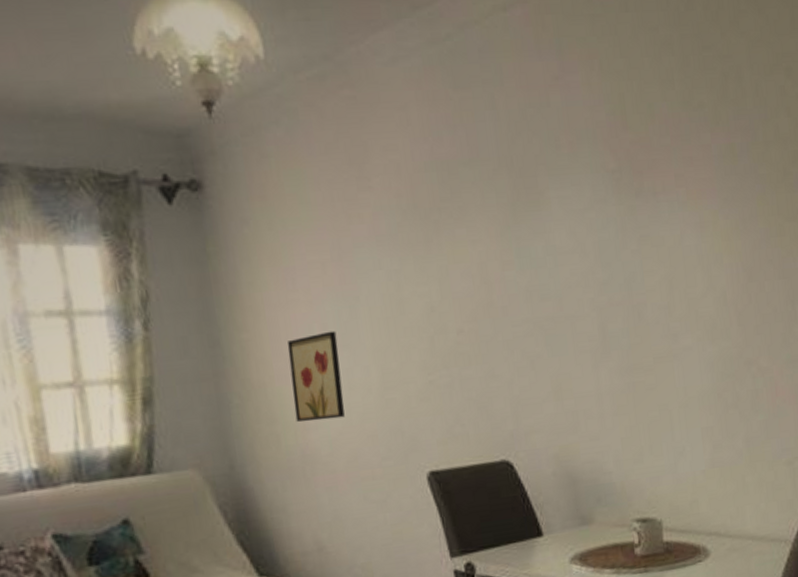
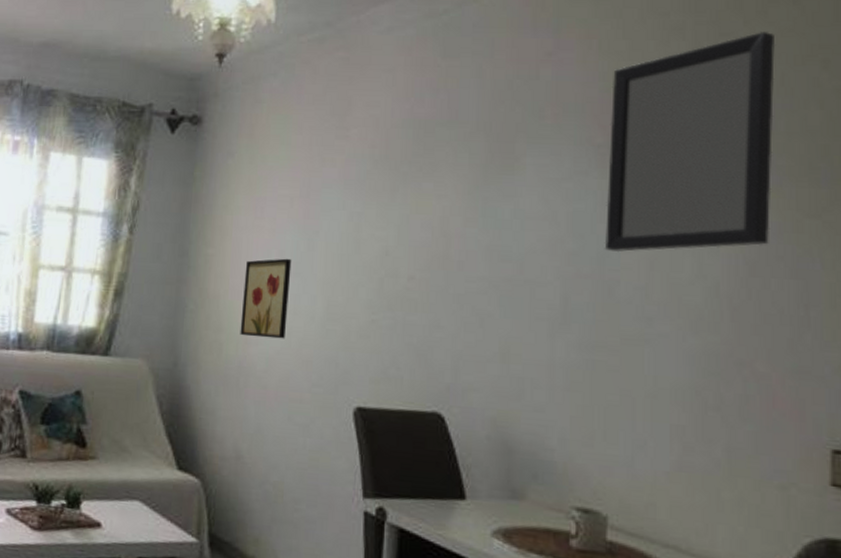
home mirror: none [616,43,760,276] -> present [604,32,776,253]

